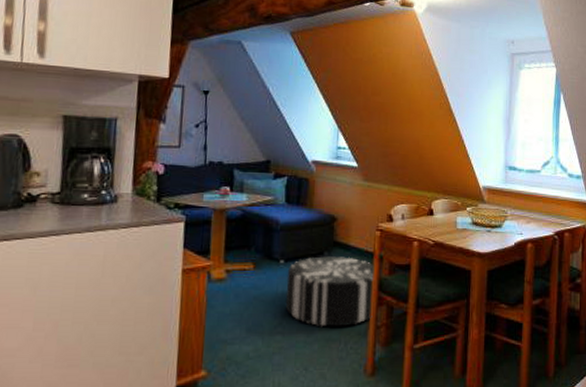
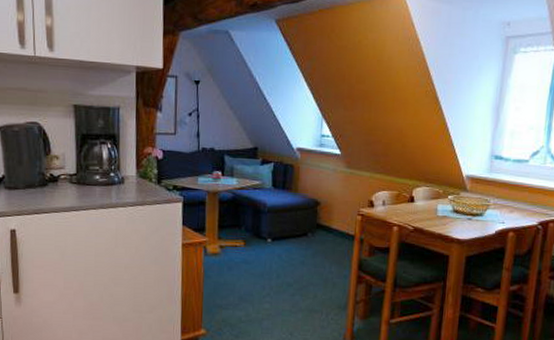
pouf: present [285,256,376,327] -> none [272,237,356,300]

